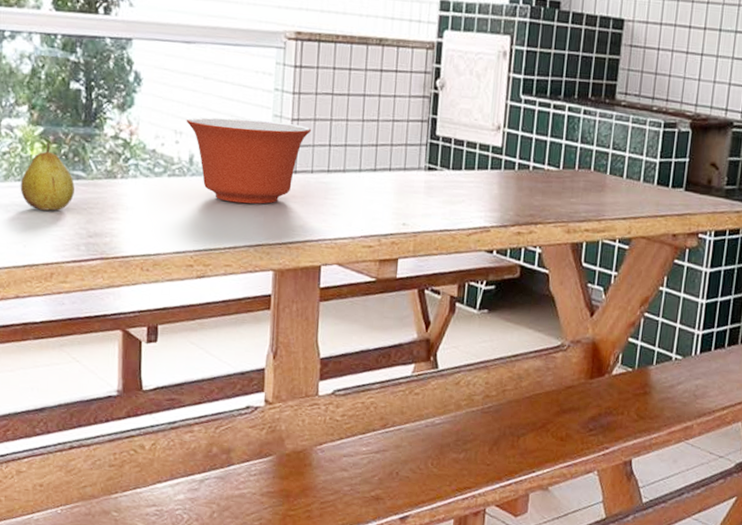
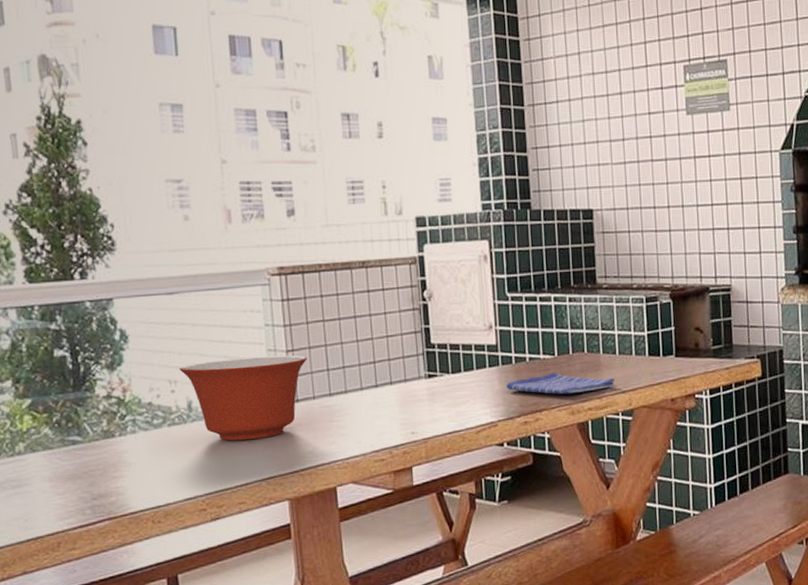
fruit: present [20,141,75,211] -> none [13,412,72,482]
dish towel: none [505,185,617,212] -> present [506,372,615,394]

